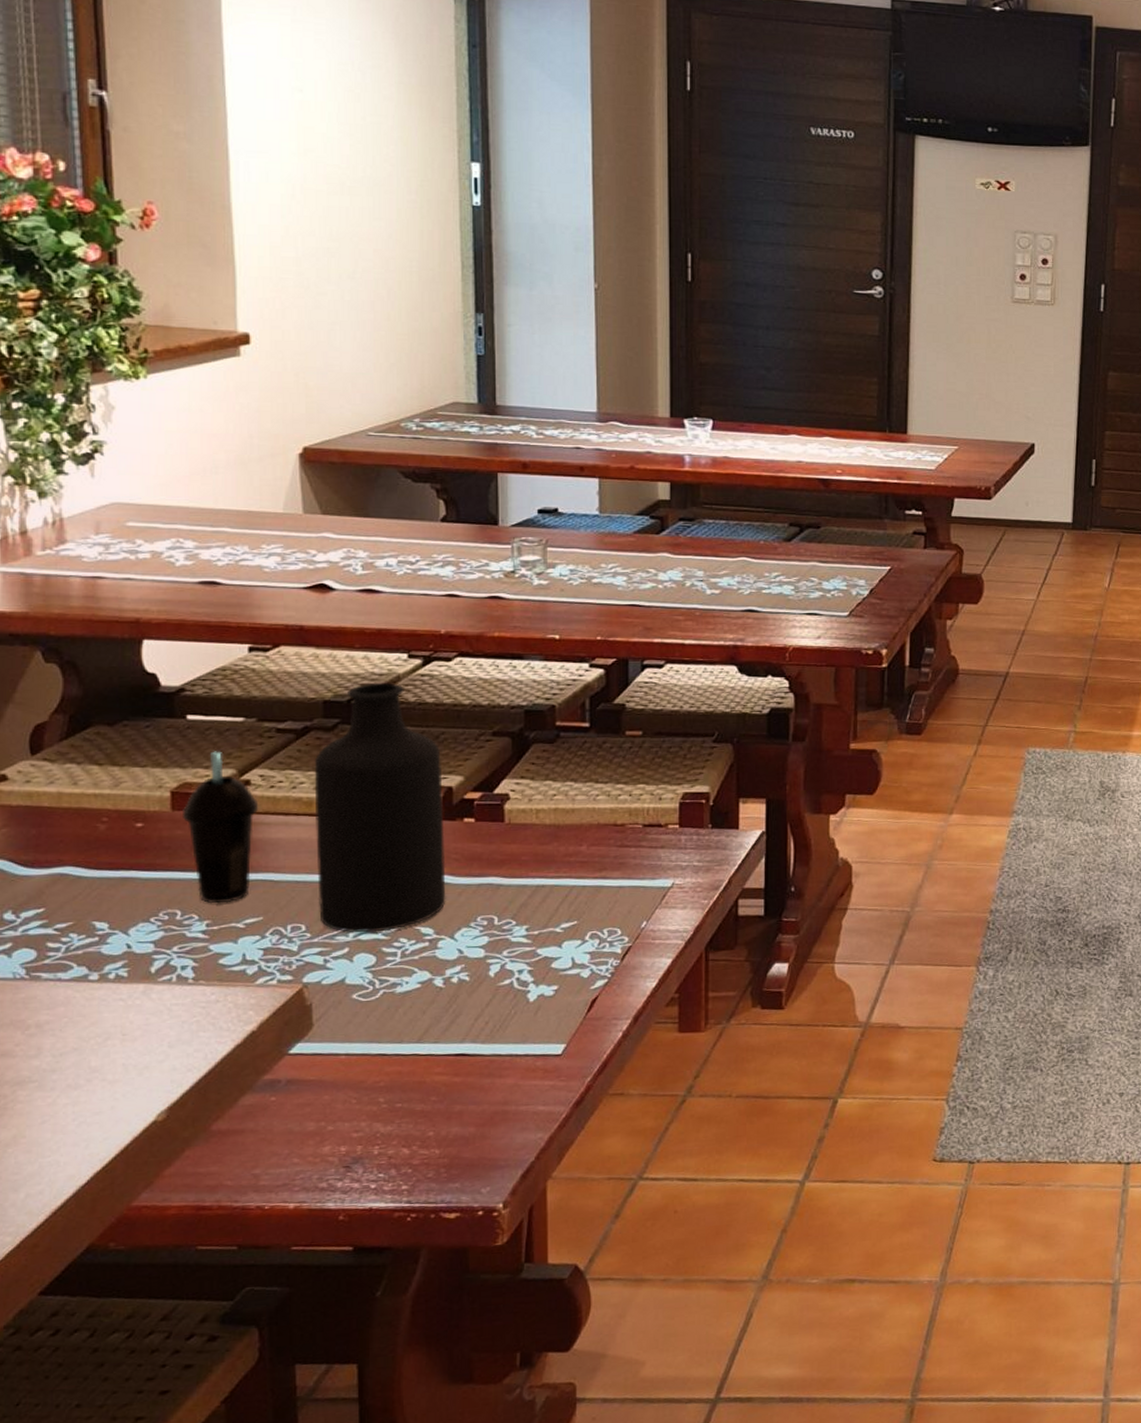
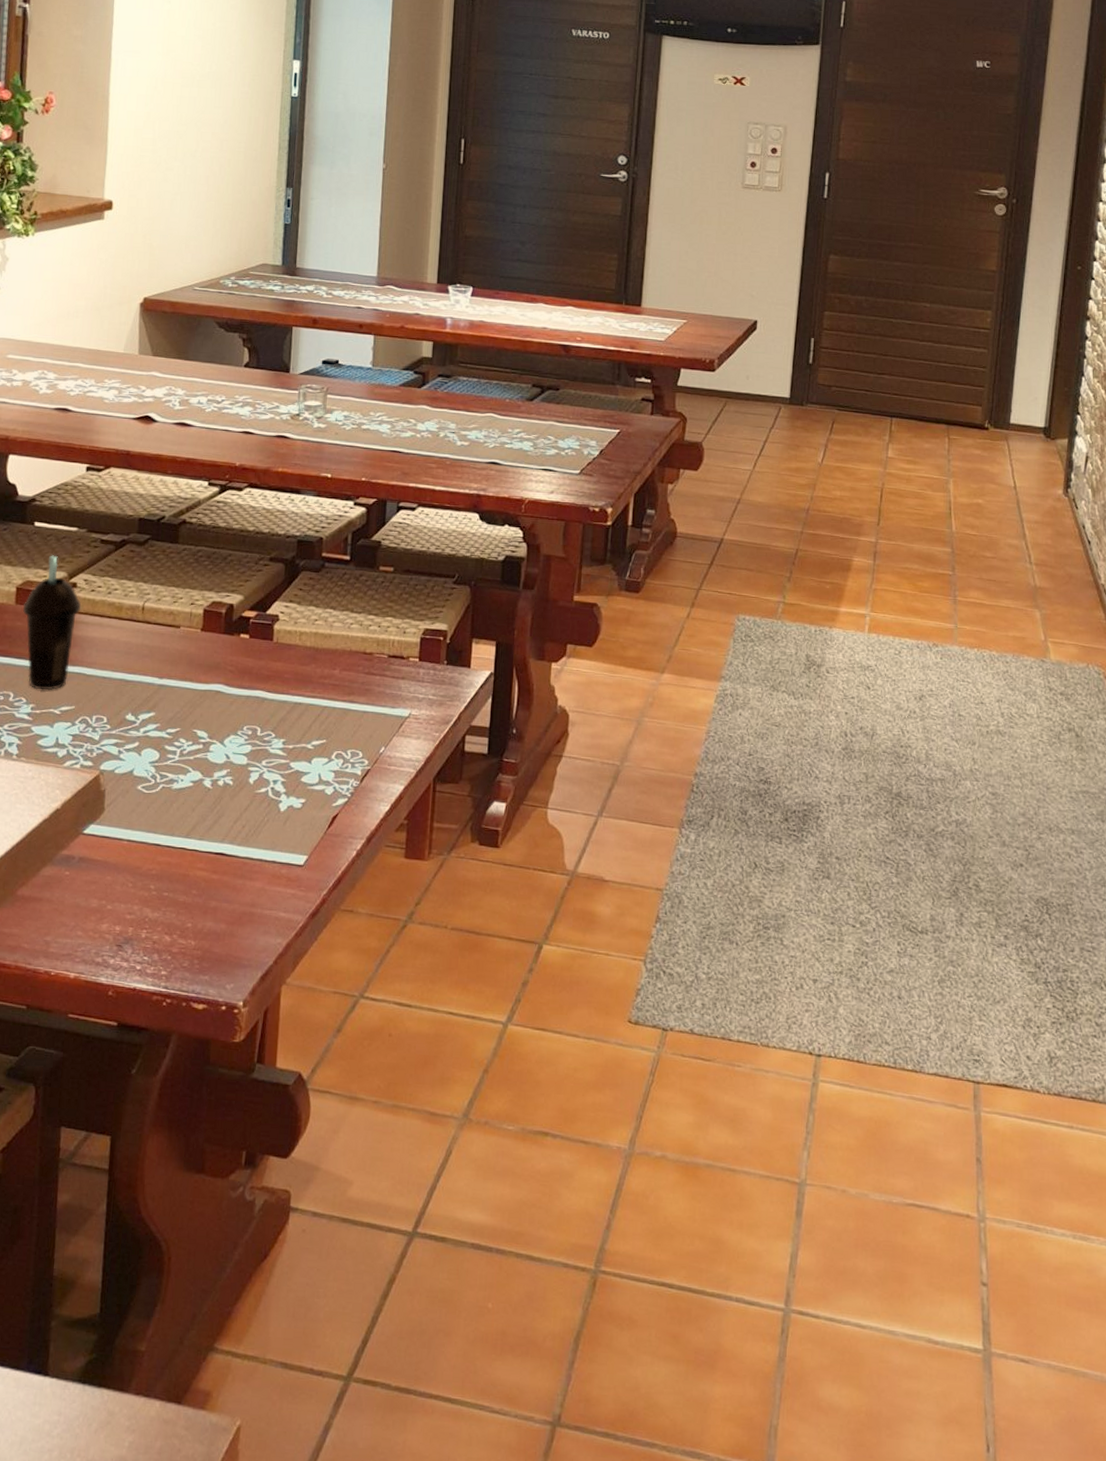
bottle: present [314,682,446,933] -> none [118,505,227,731]

